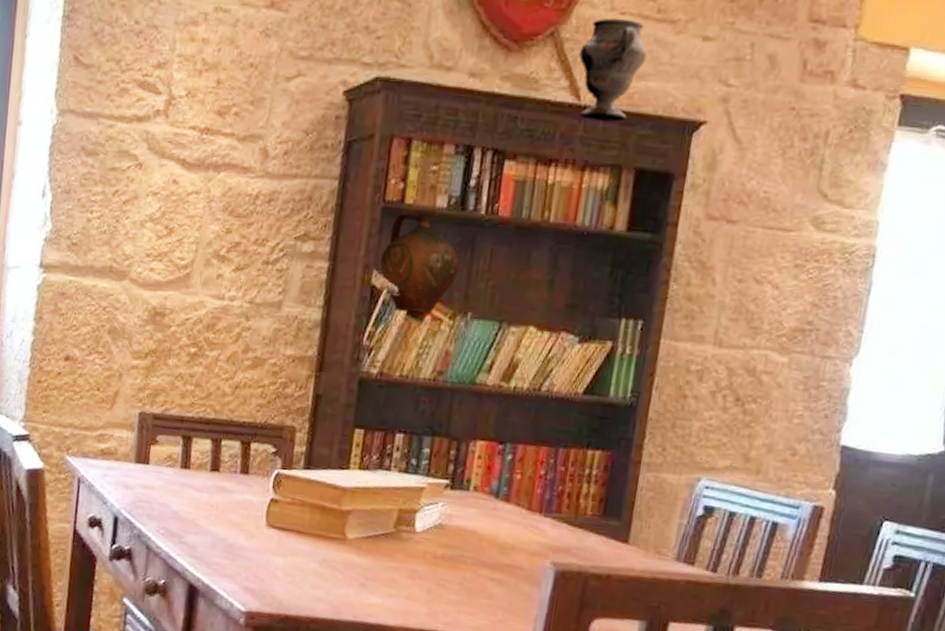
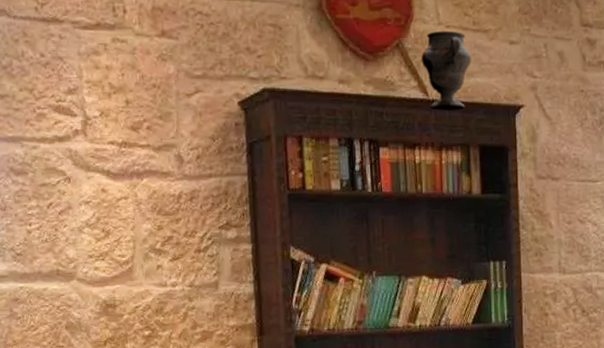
ceramic jug: present [380,213,459,315] -> none [295,196,359,278]

